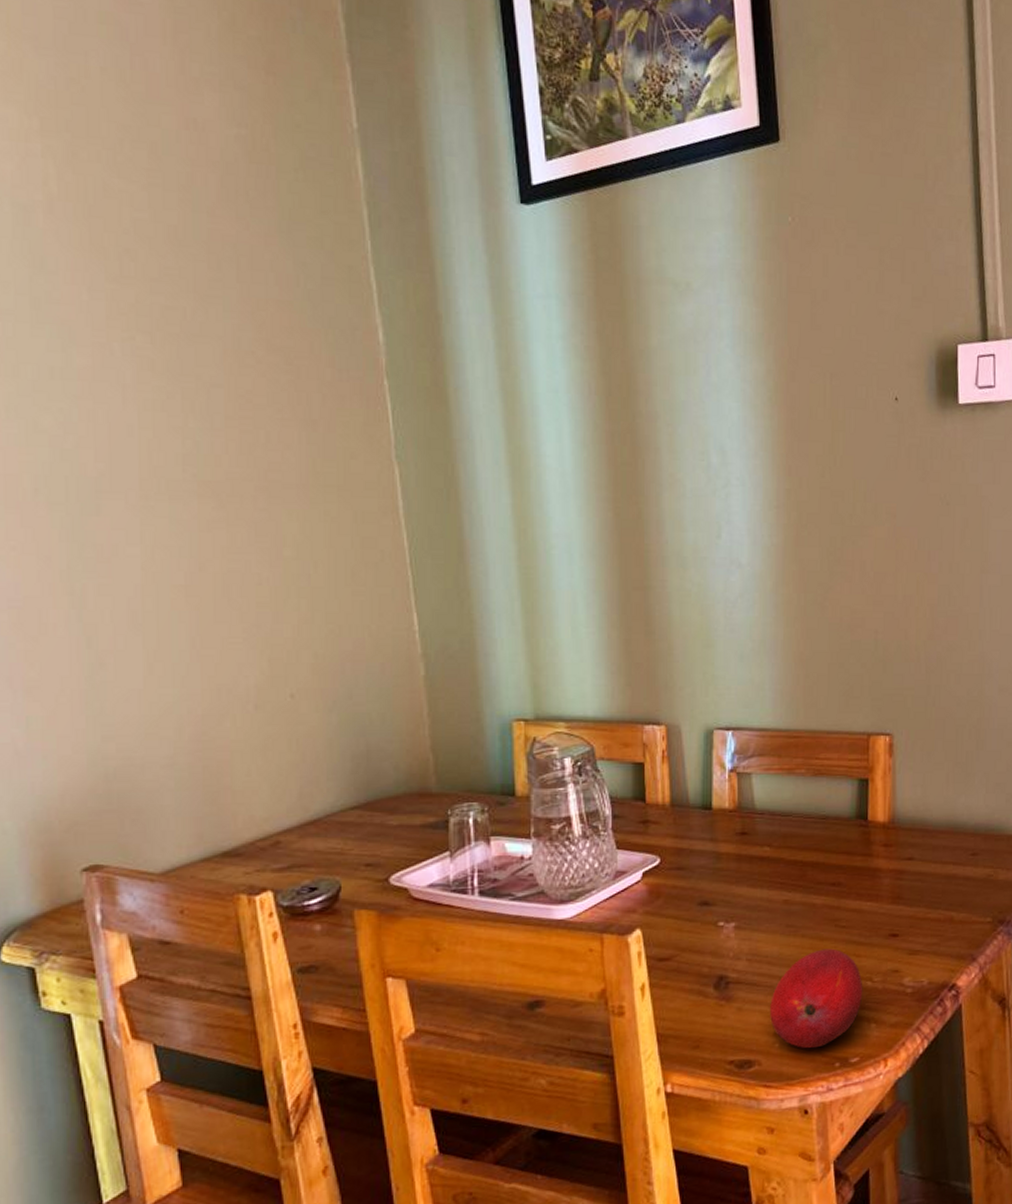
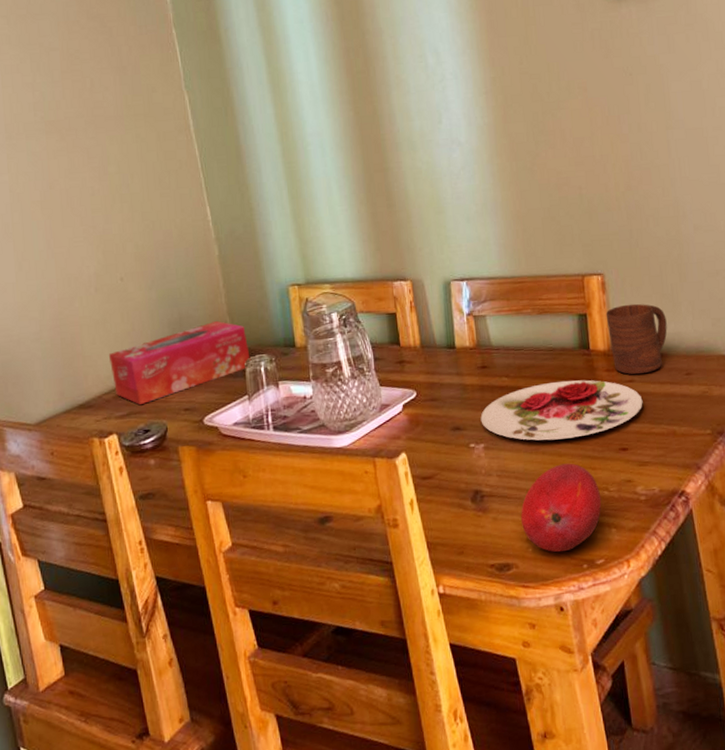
tissue box: none [267,758,456,857] -> present [108,321,251,406]
plate: none [734,854,921,922] -> present [480,380,643,441]
cup: none [890,771,957,852] -> present [606,303,667,375]

